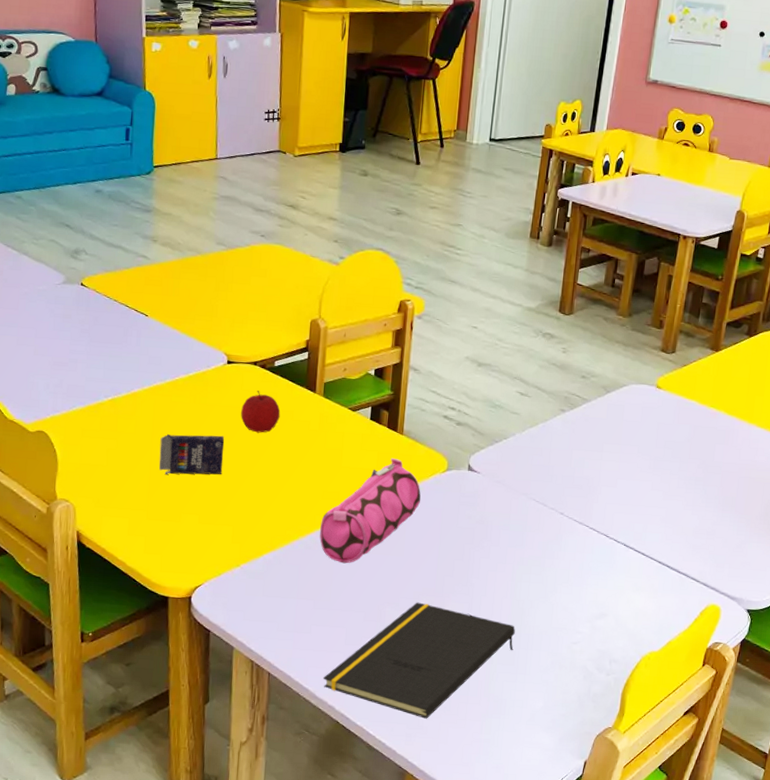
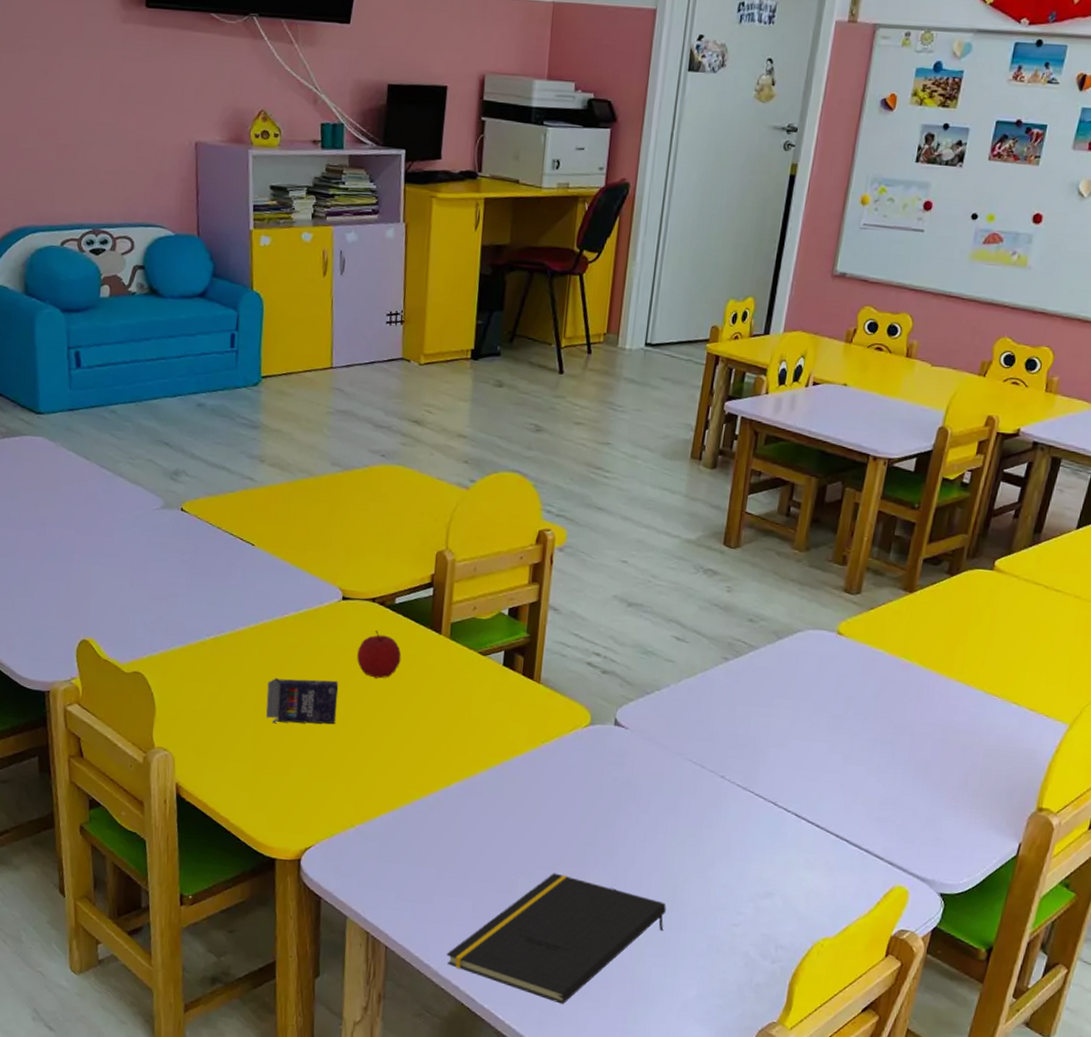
pencil case: present [319,458,421,564] -> none [444,710,560,828]

